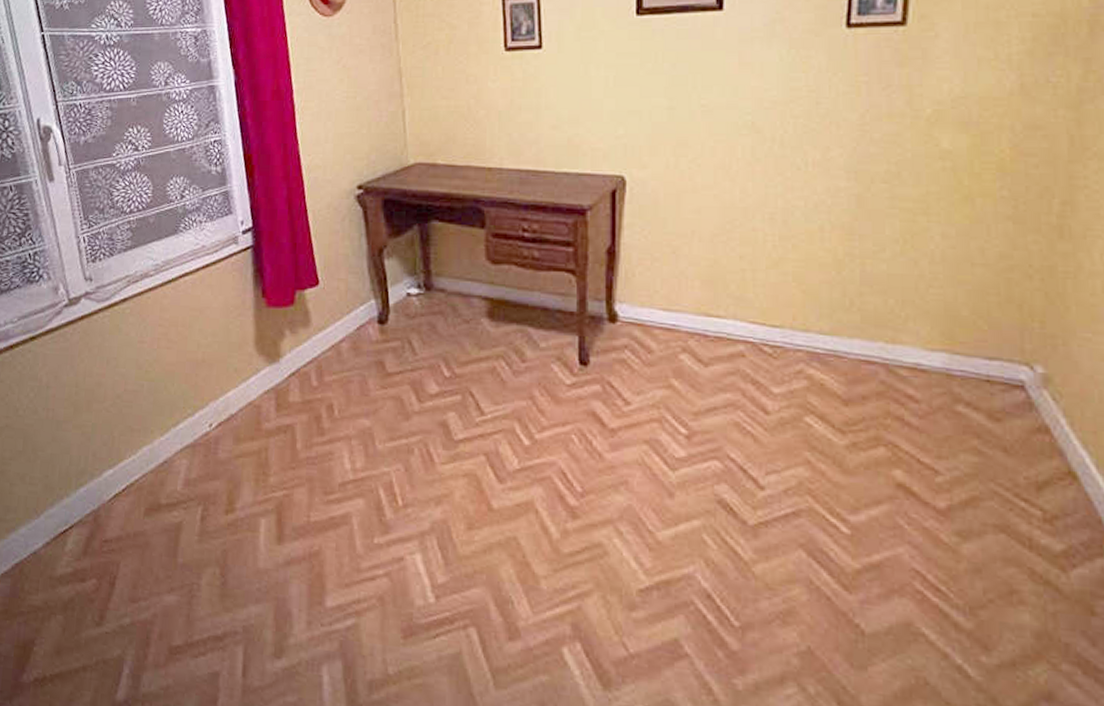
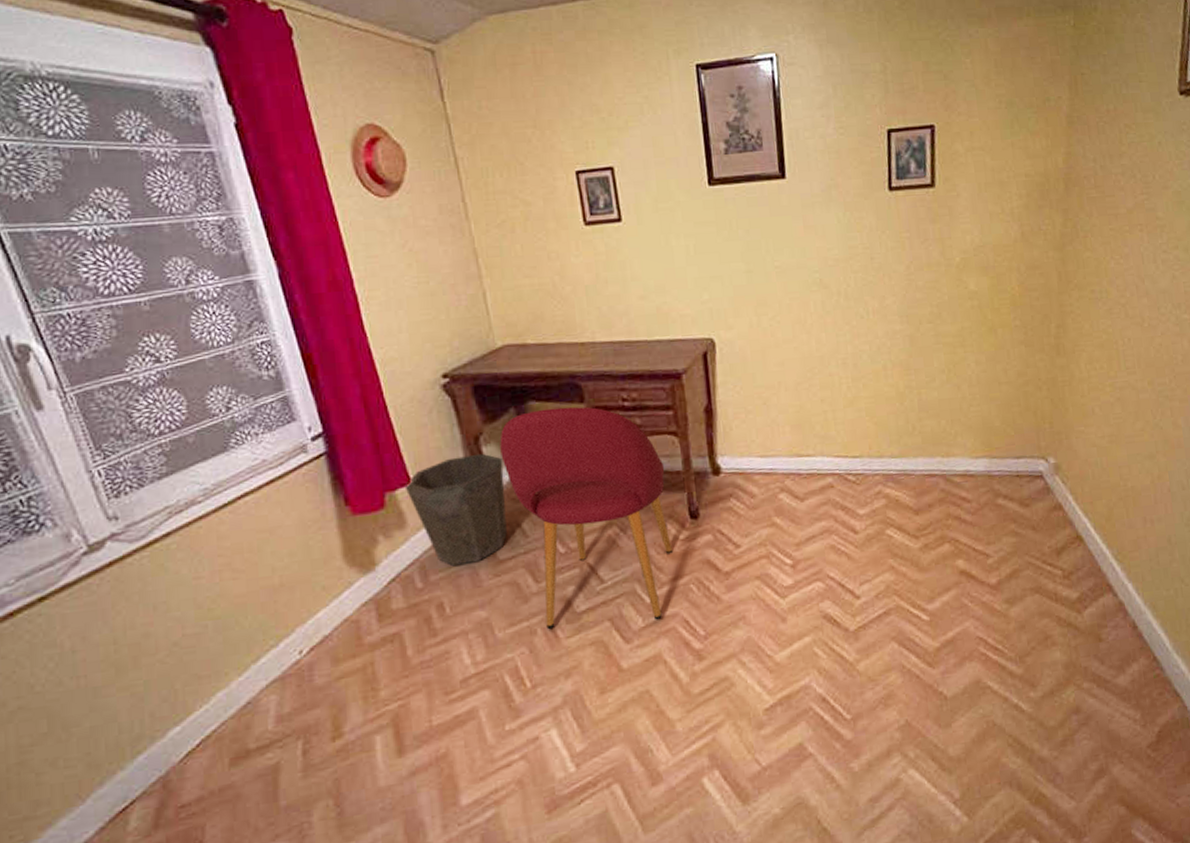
waste bin: none [313,265,402,371] -> present [404,453,507,567]
dining chair: none [400,230,558,465] -> present [500,406,672,630]

